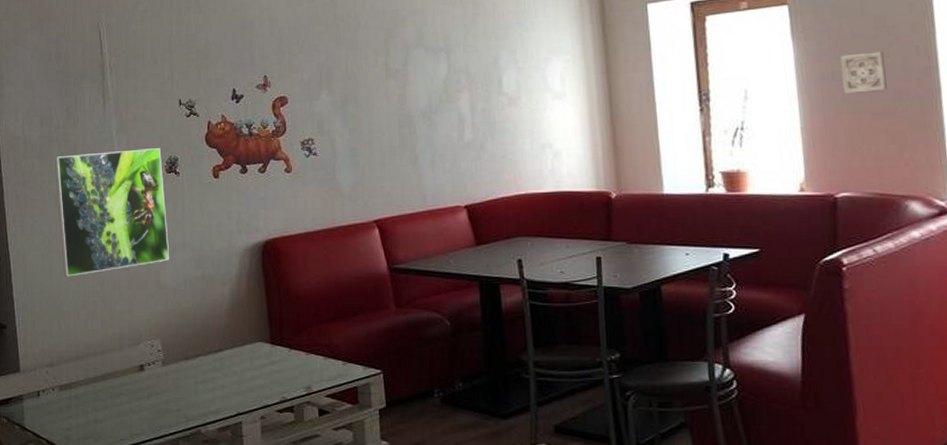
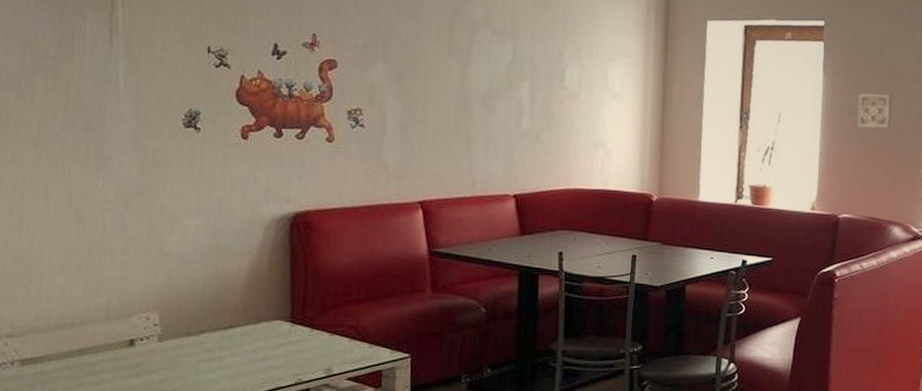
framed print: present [55,148,170,277] -> none [37,92,180,235]

